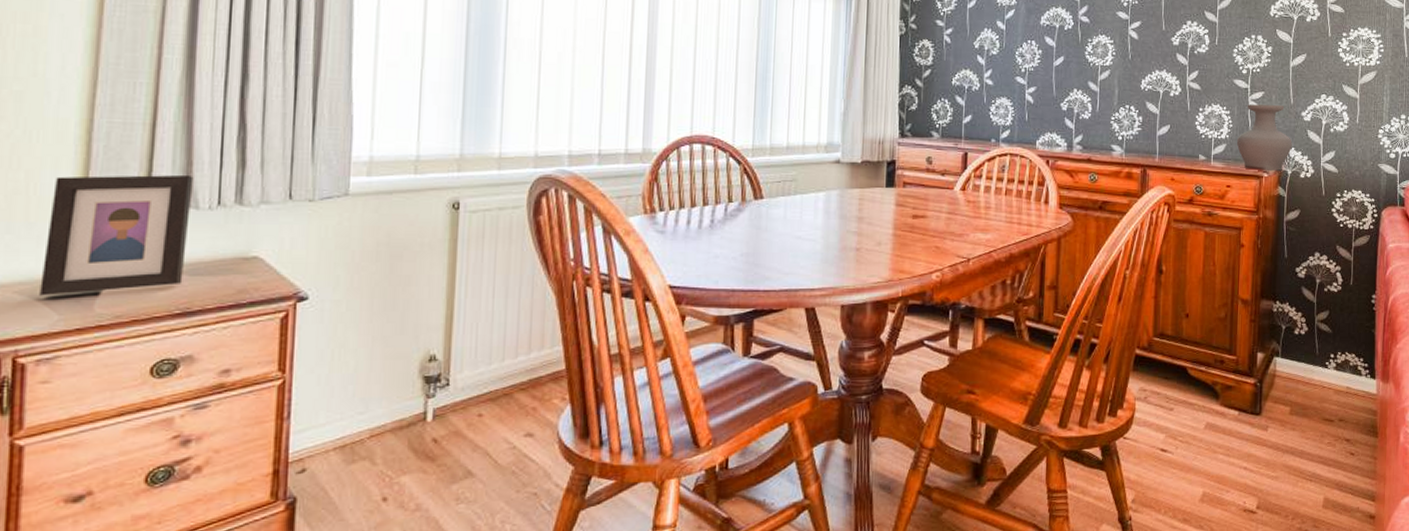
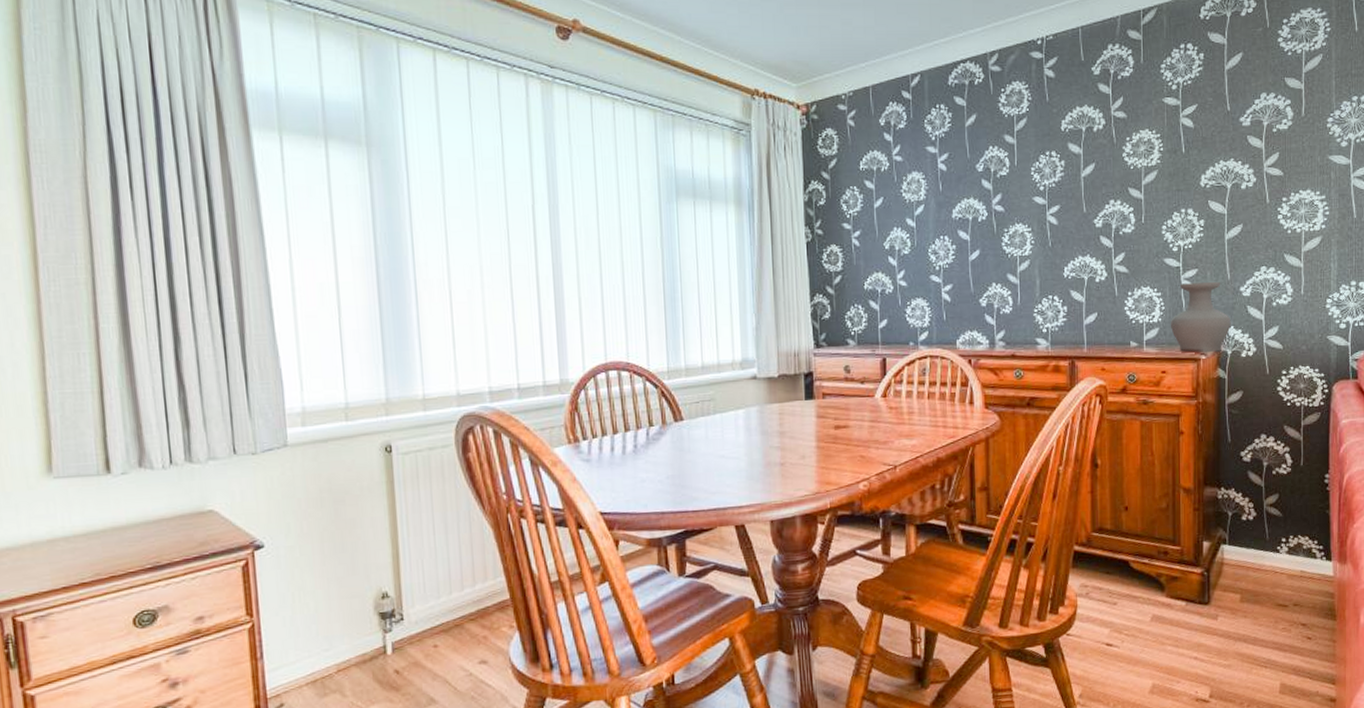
picture frame: present [39,174,194,296] -> none [22,437,149,559]

